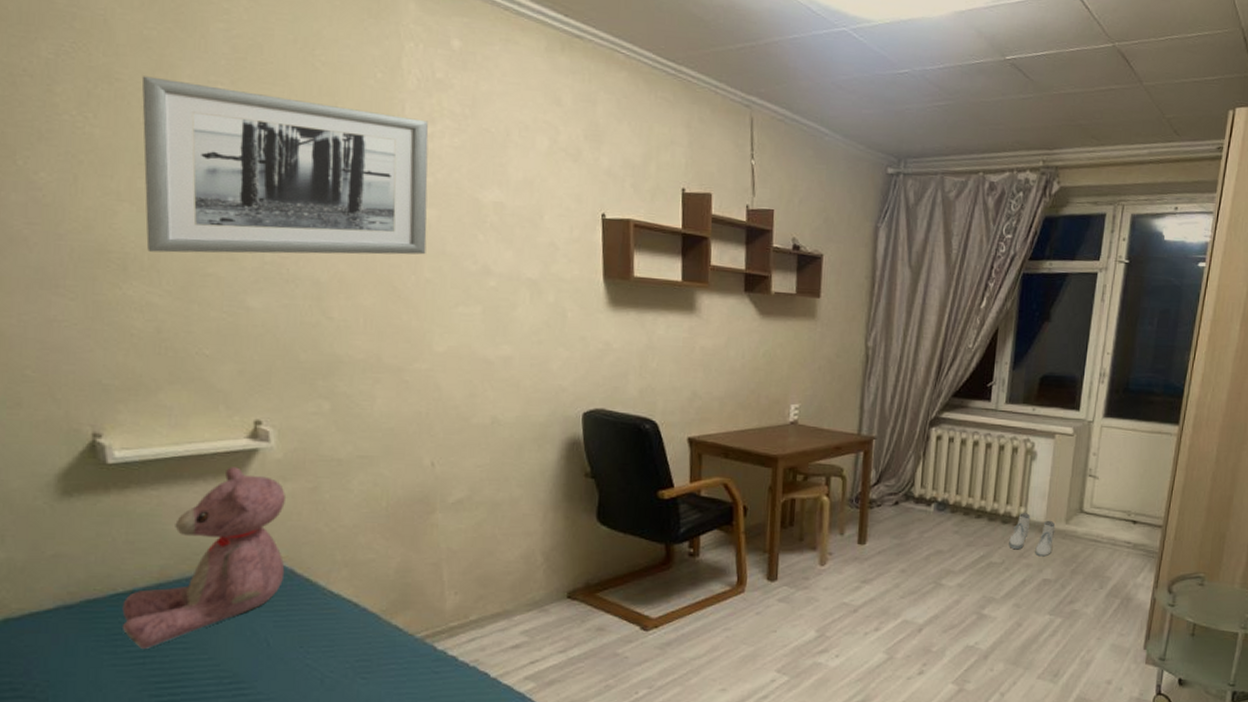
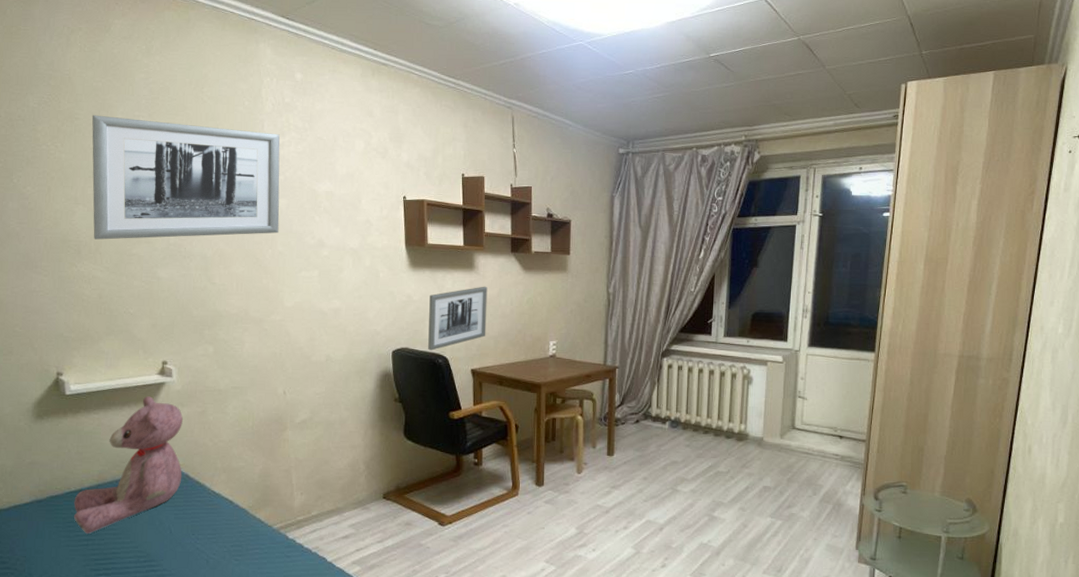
wall art: none [631,333,712,413] -> present [428,286,488,351]
boots: present [1009,513,1056,557] -> none [733,429,772,467]

